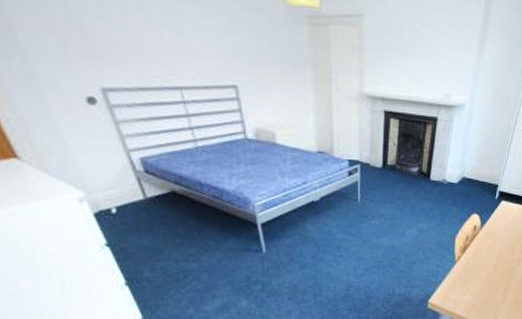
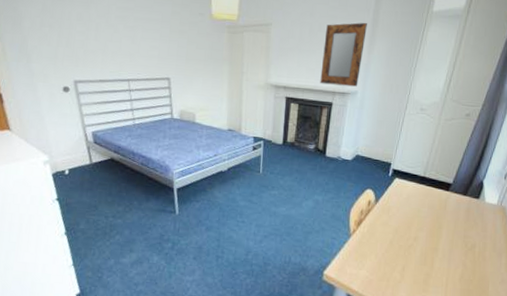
home mirror: none [423,17,478,99] -> present [320,22,367,87]

